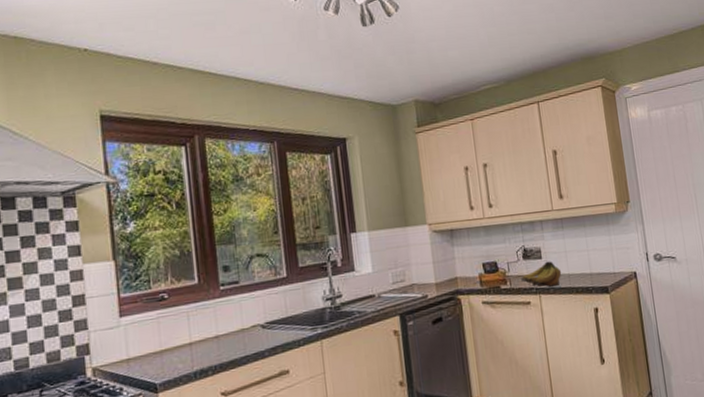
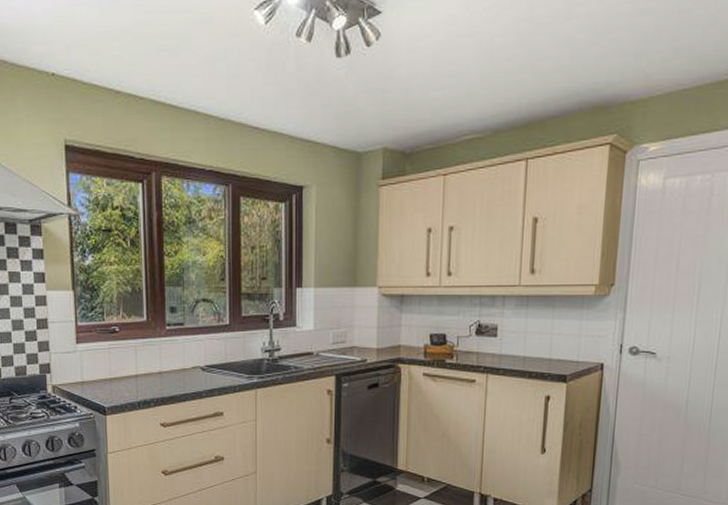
fruit: present [521,261,562,288] -> none [469,340,517,368]

